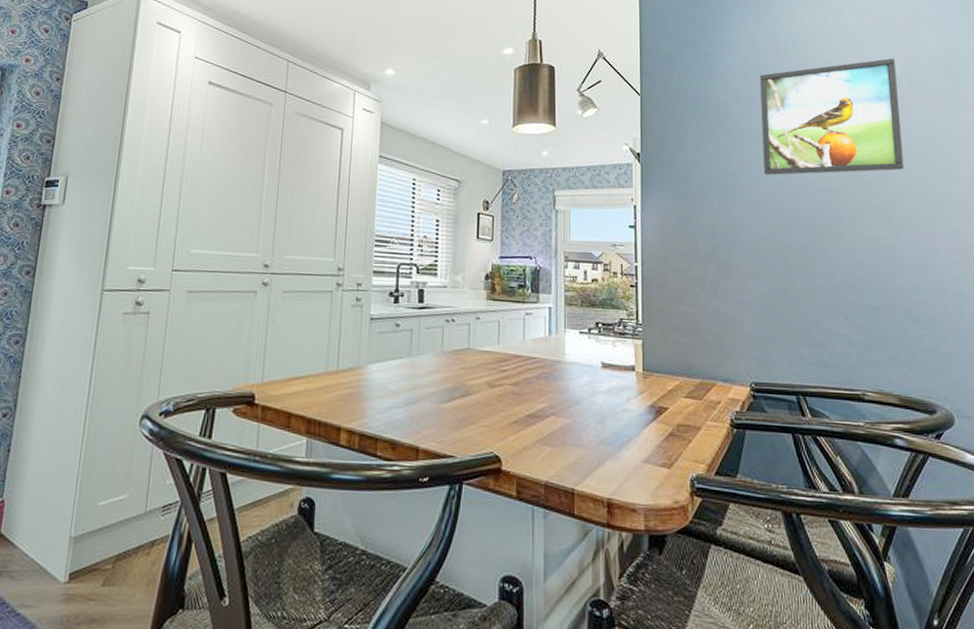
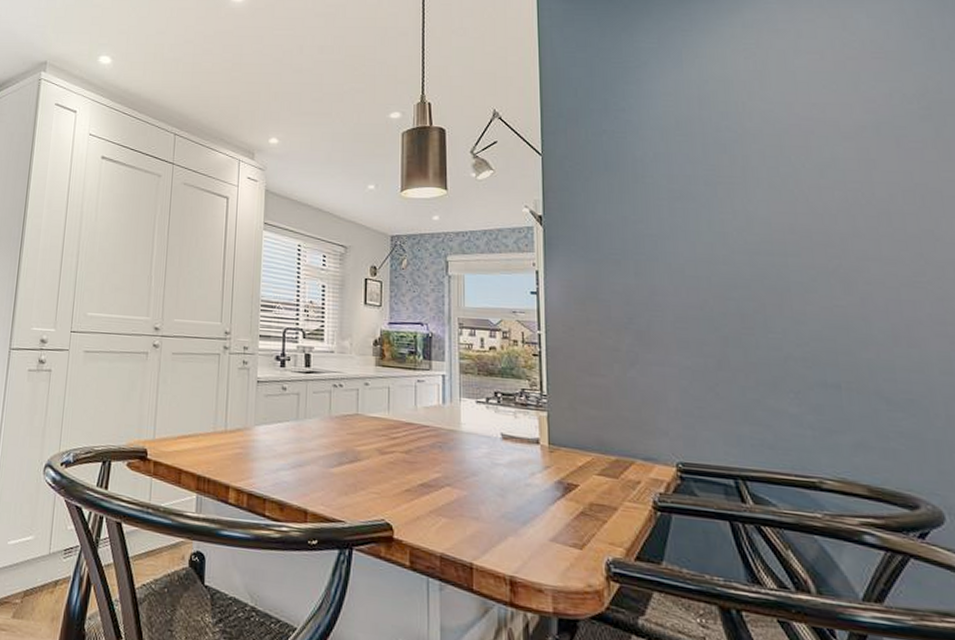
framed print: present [760,58,904,176] -> none [683,103,870,238]

